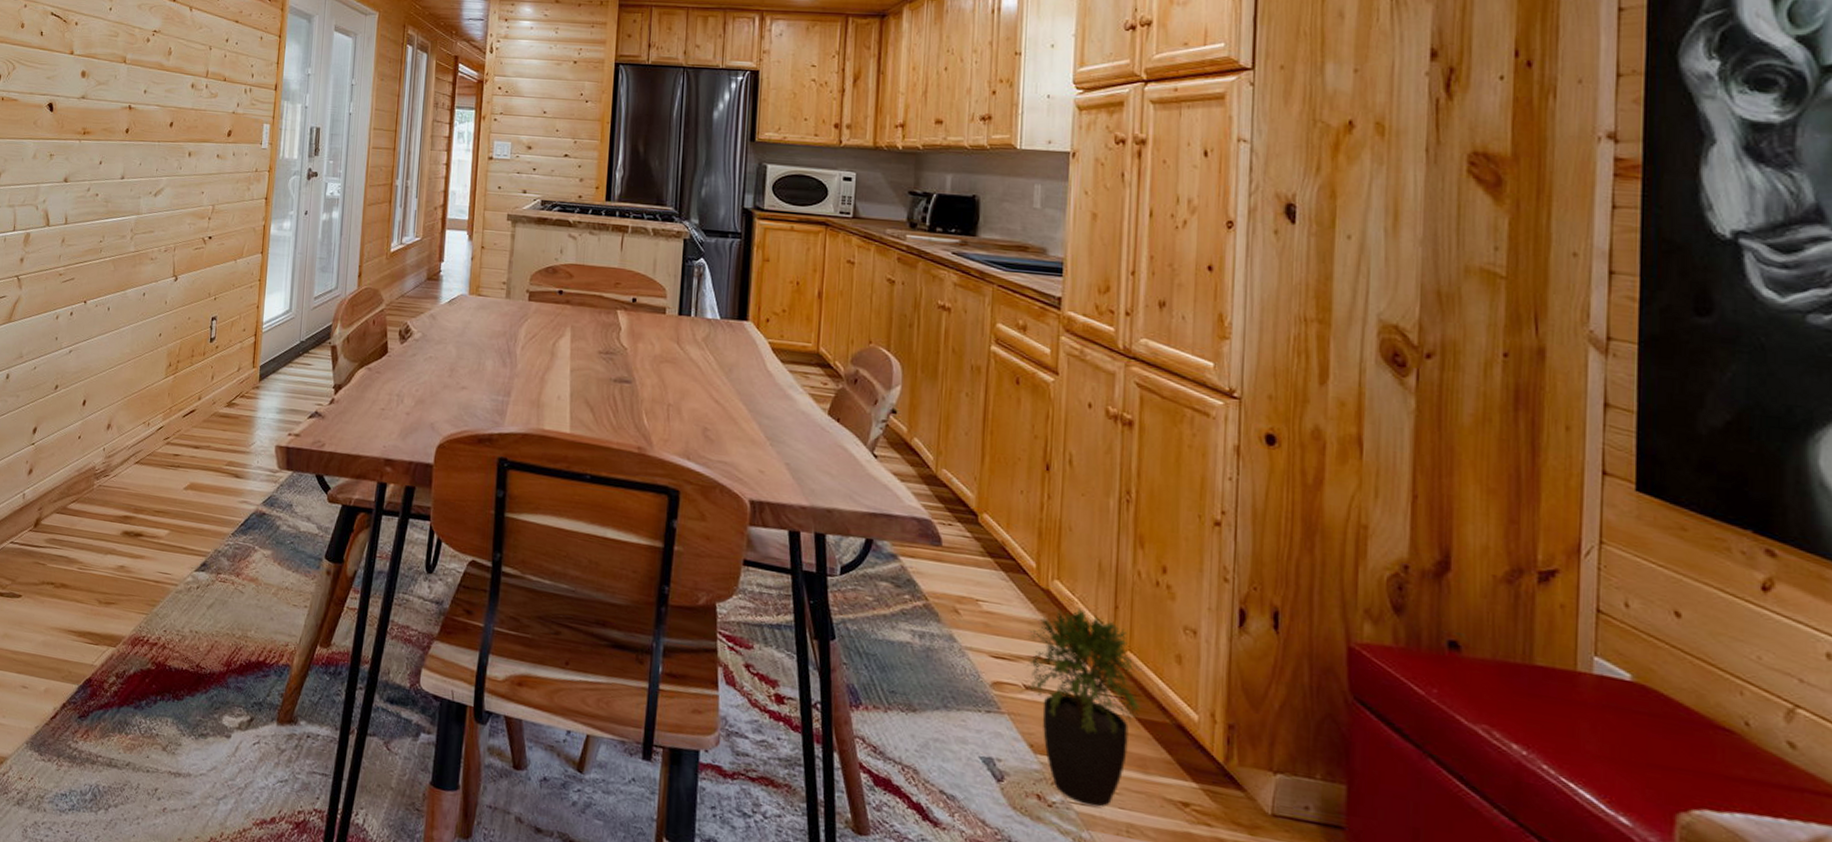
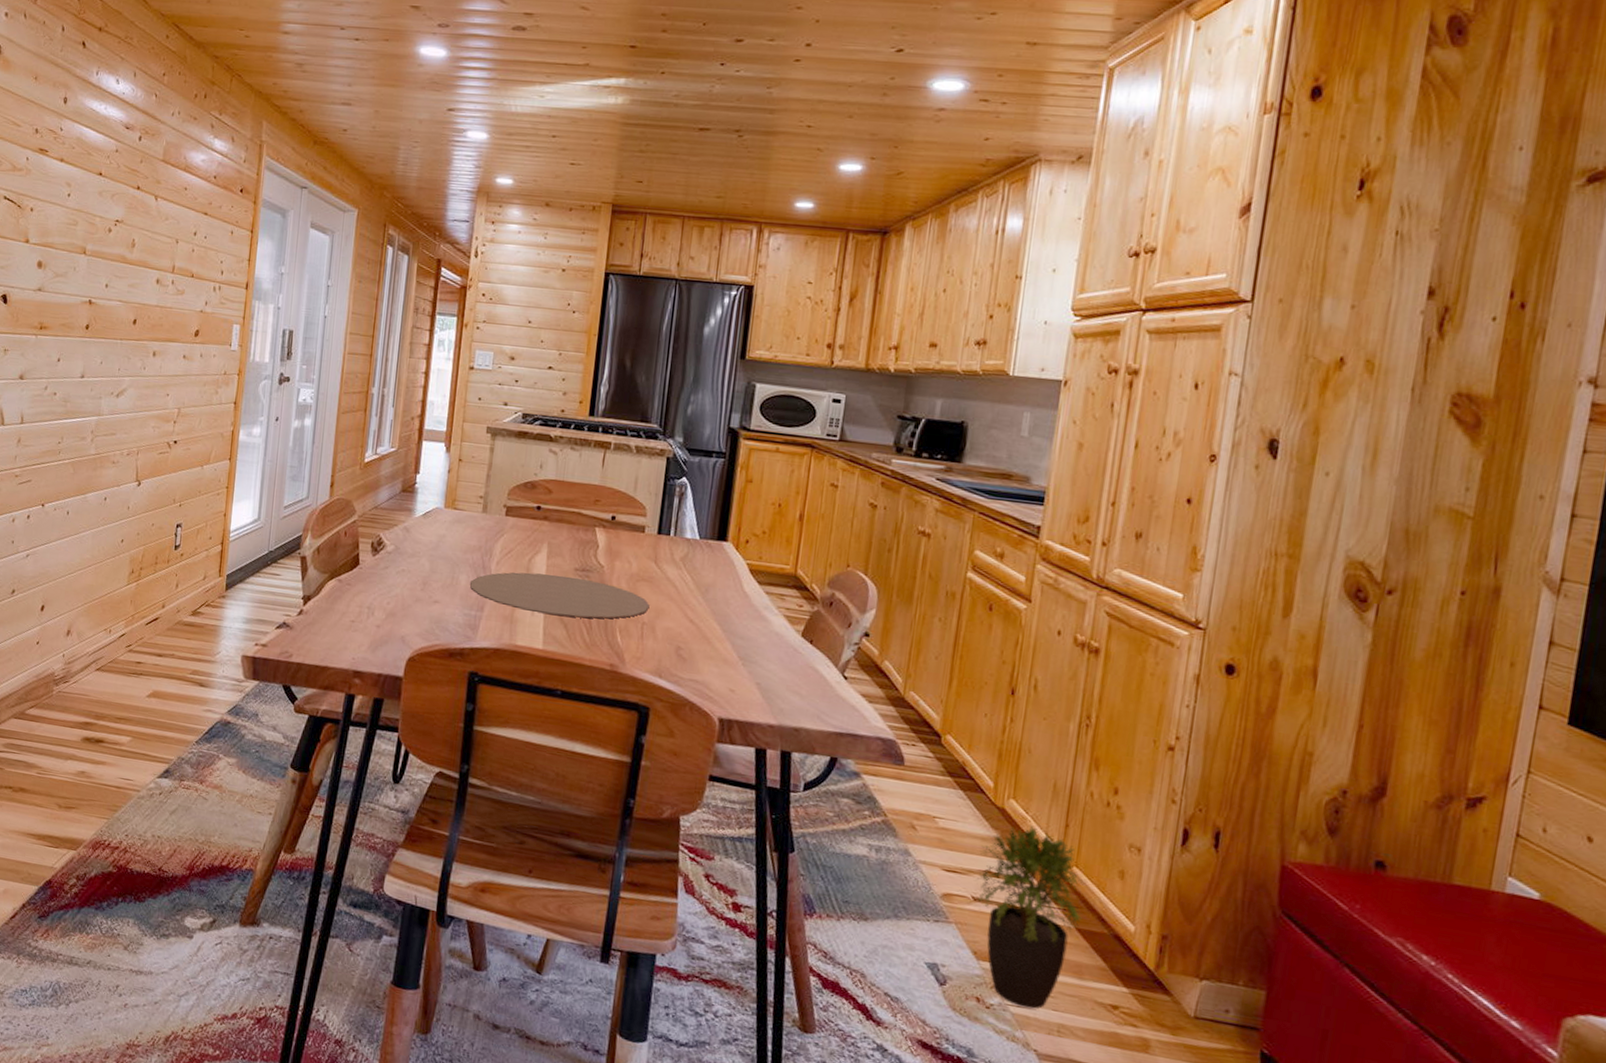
placemat: none [496,356,674,402] -> present [470,572,650,619]

